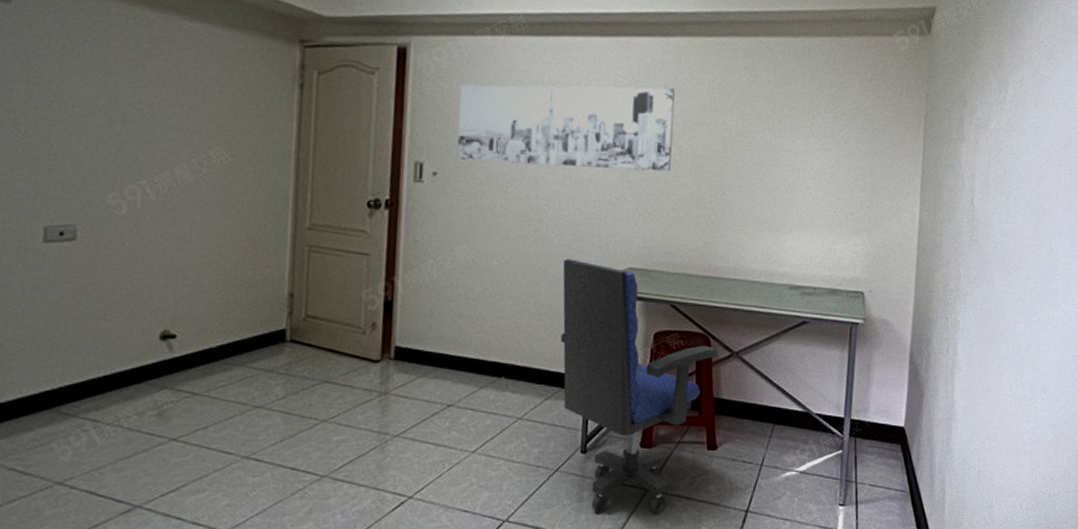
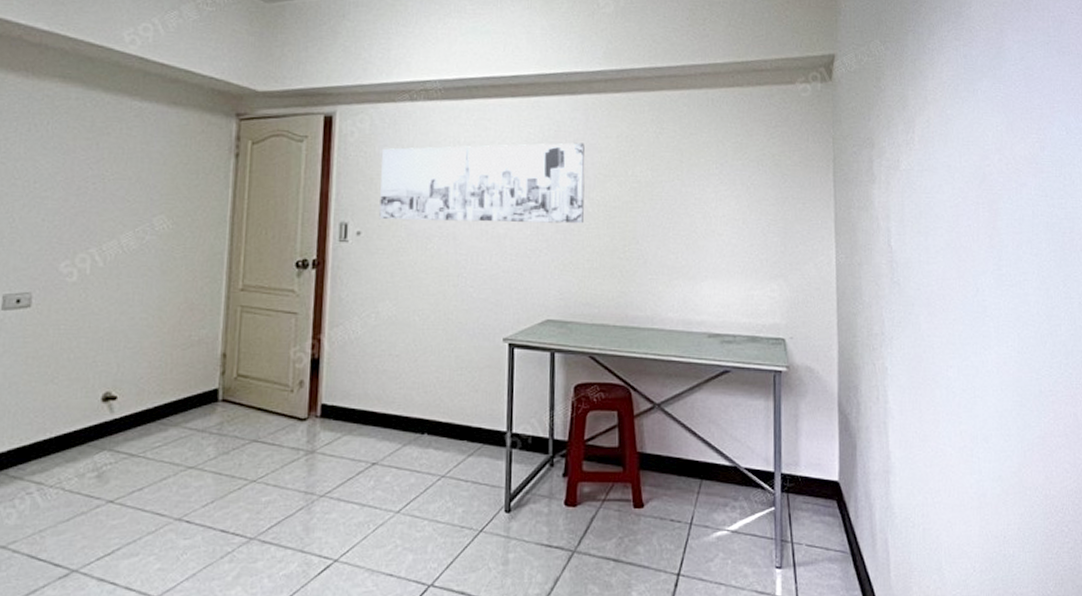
office chair: present [560,259,717,514] -> none [481,312,638,578]

